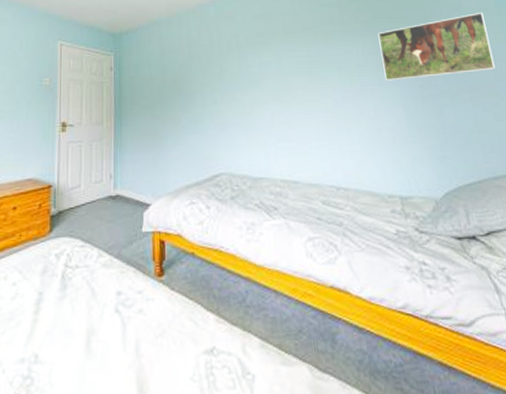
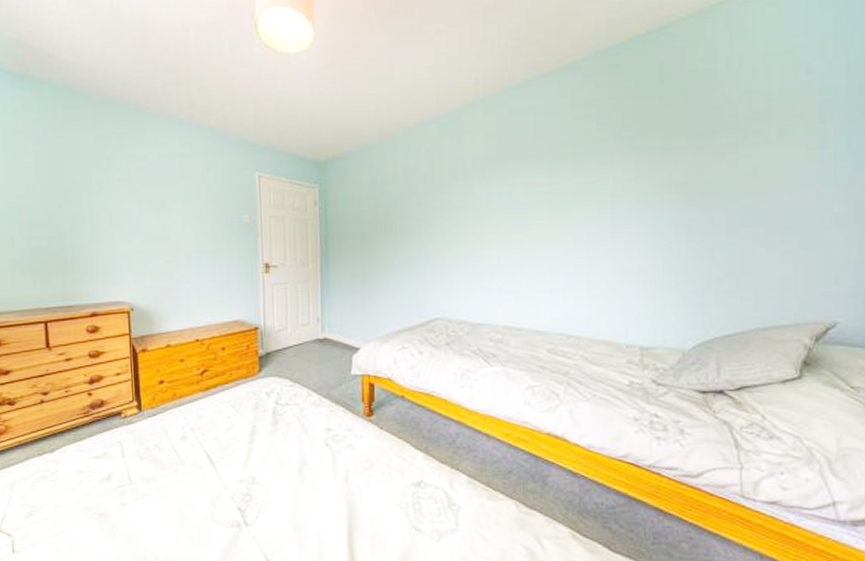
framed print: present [378,12,496,81] -> none [644,120,798,214]

